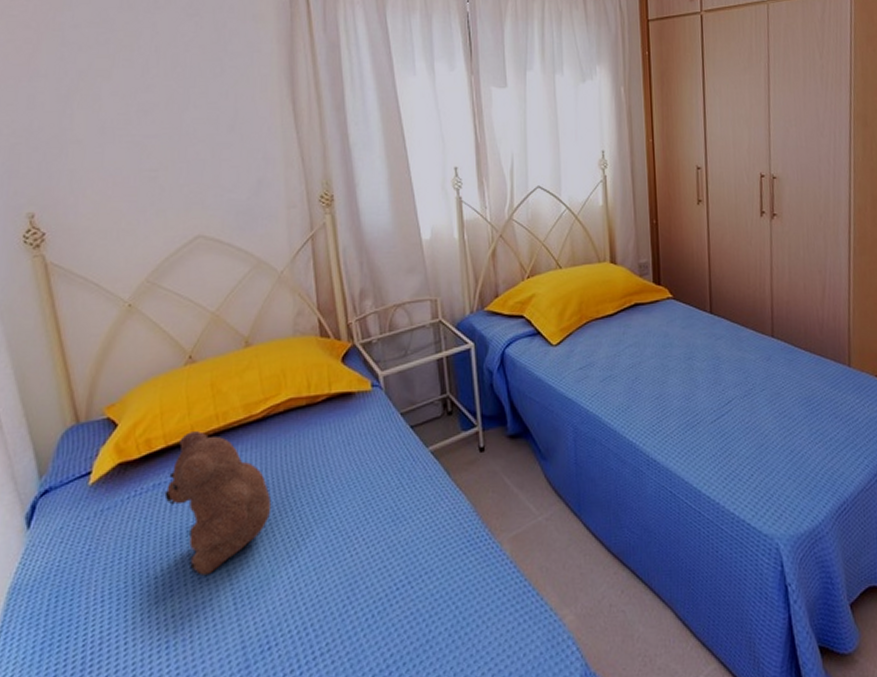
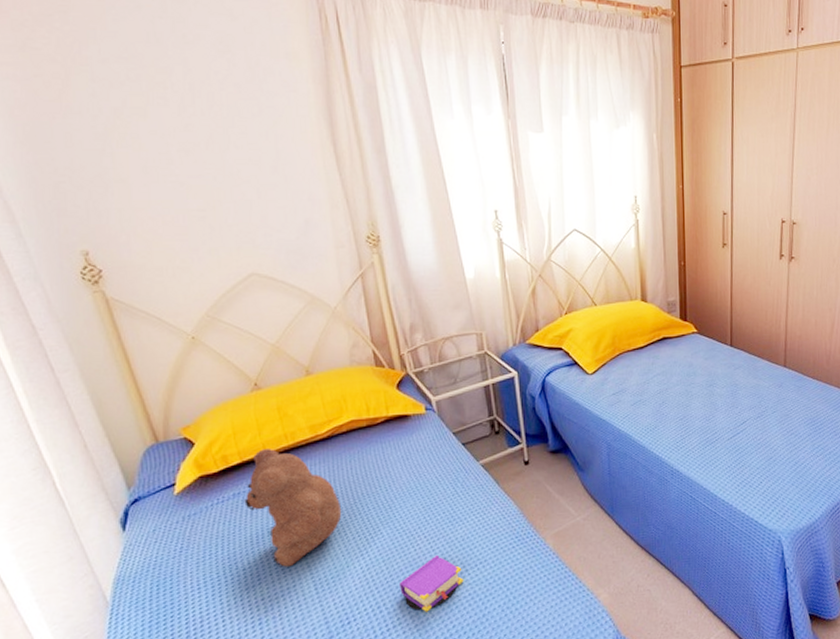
book: none [330,563,405,636] -> present [398,555,464,612]

